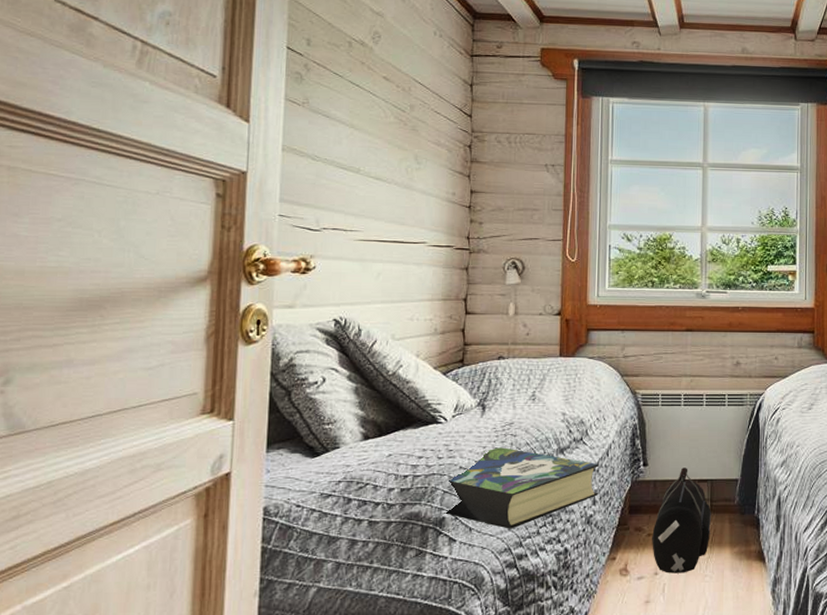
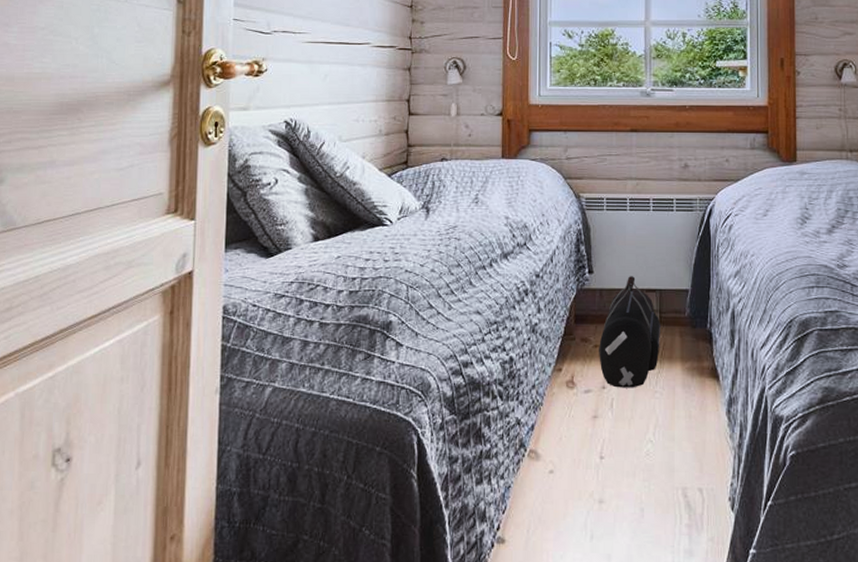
book: present [443,447,600,529] -> none [389,251,544,335]

